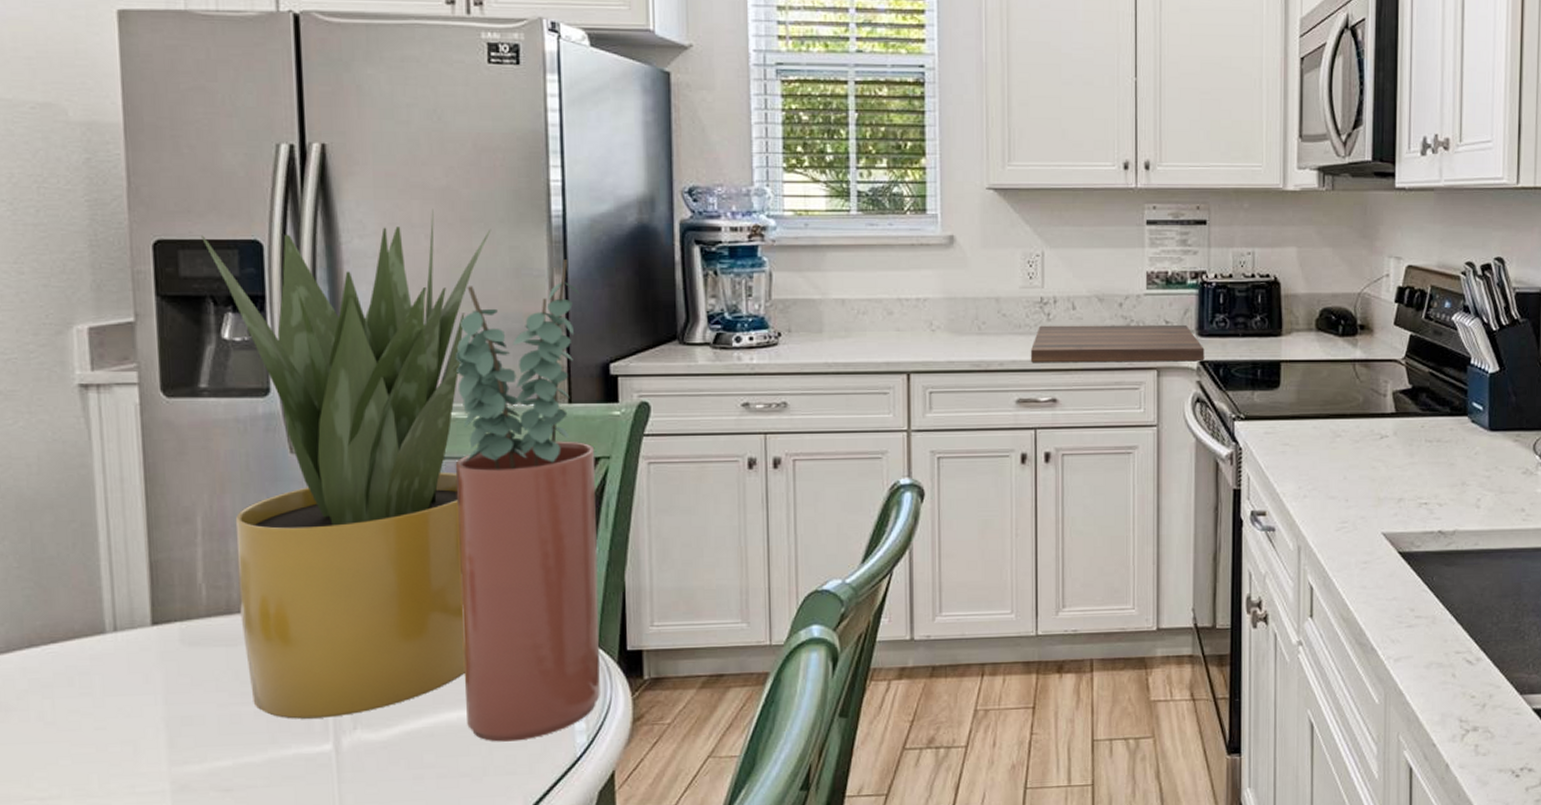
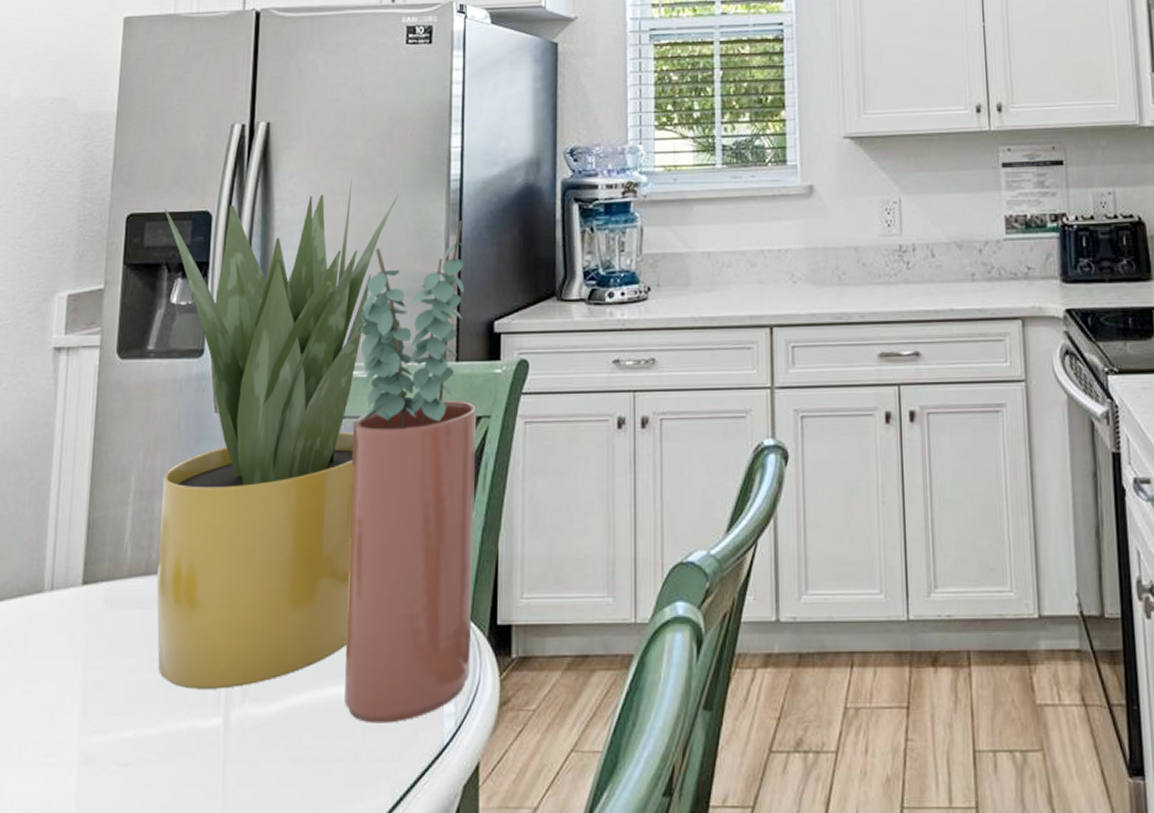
cutting board: present [1031,324,1205,362] -> none [892,270,1071,313]

